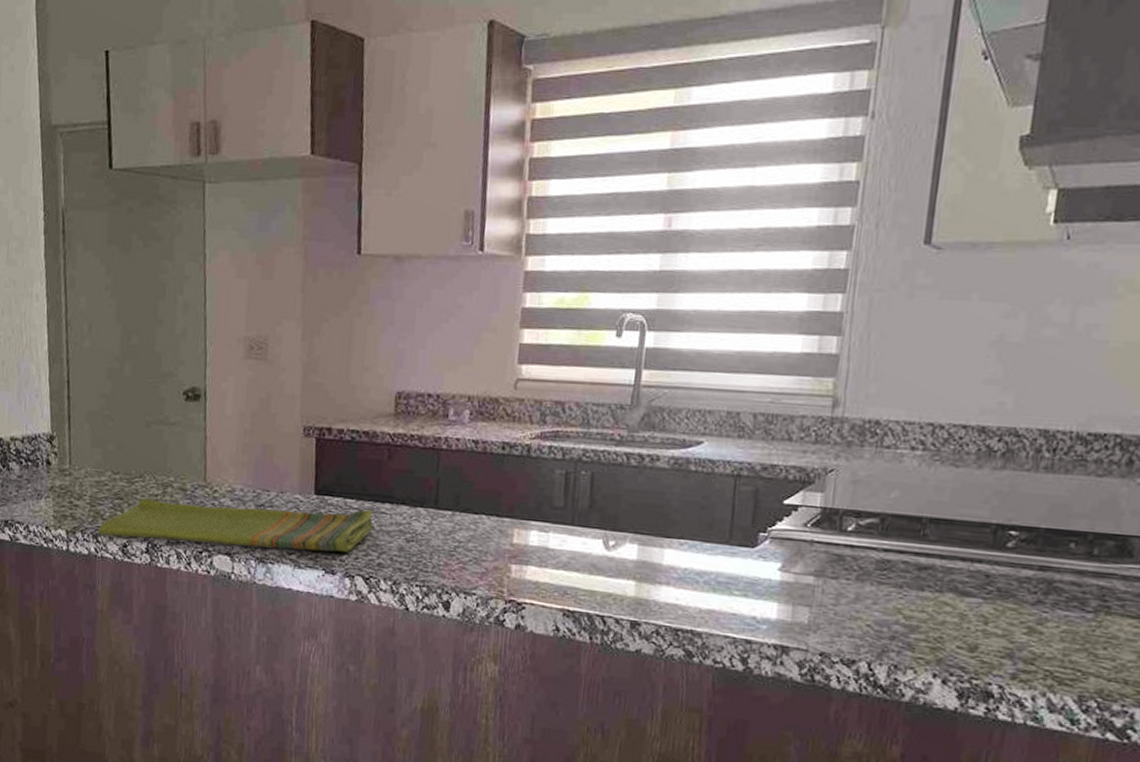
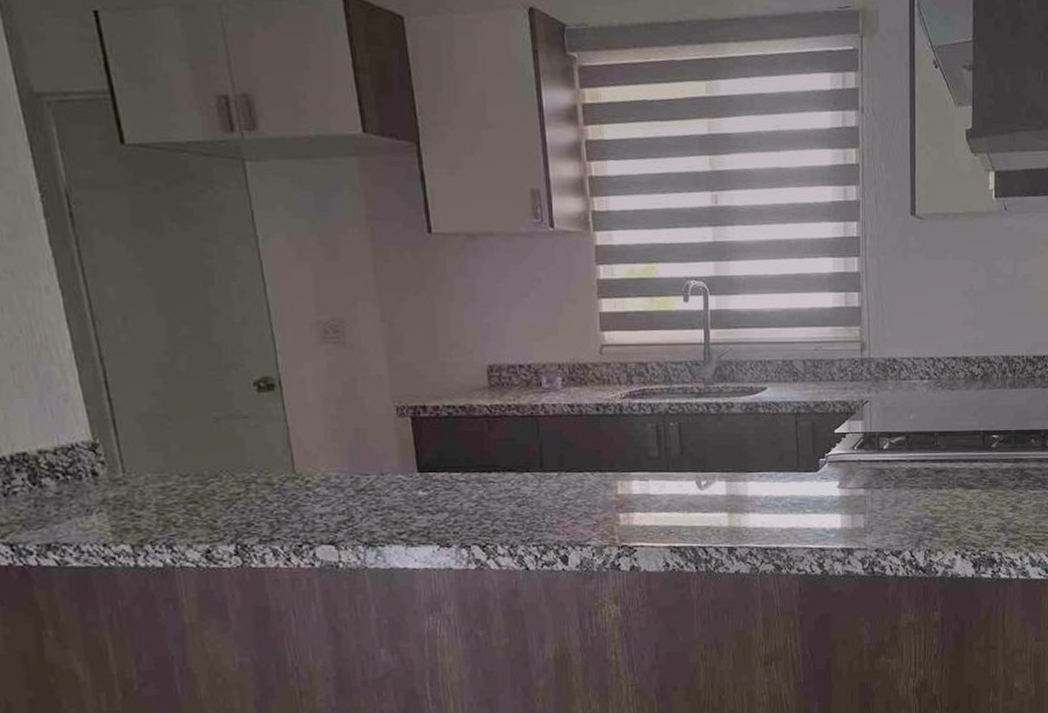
dish towel: present [98,498,373,553] -> none [172,481,483,545]

